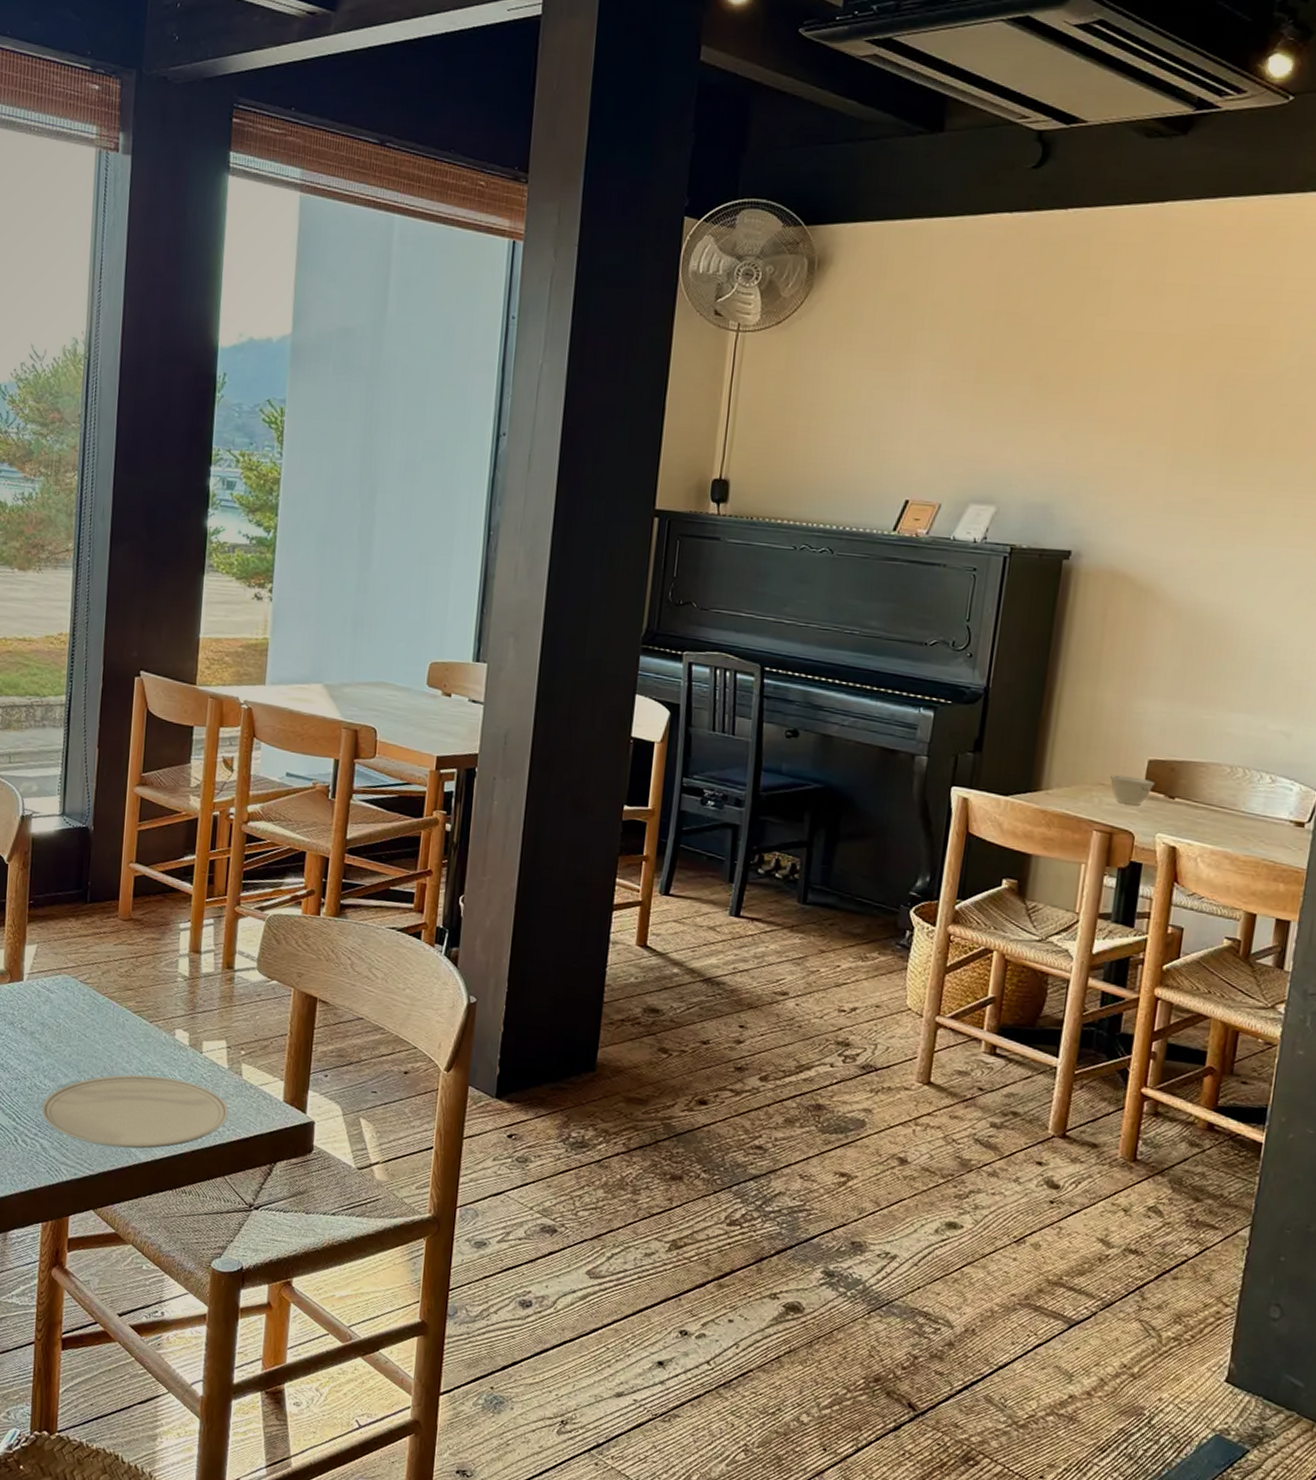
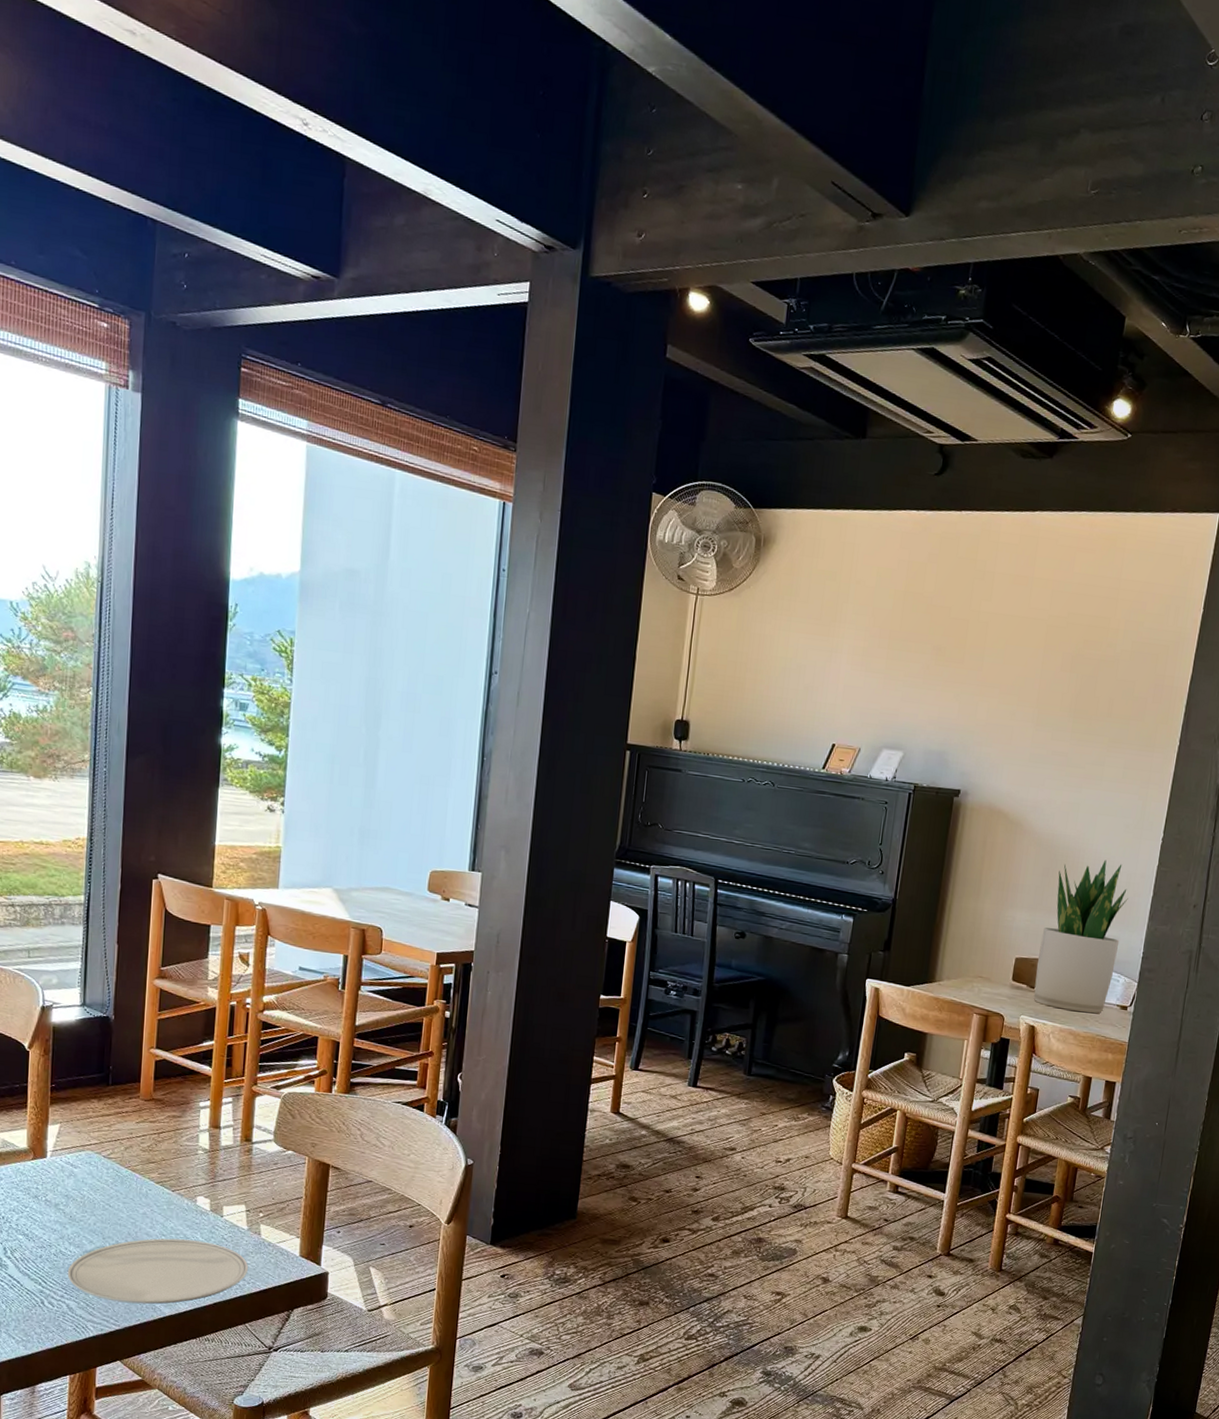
teacup: present [1110,774,1155,806] -> none [987,969,1020,994]
planter: none [1173,634,1303,832] -> present [1033,860,1128,1014]

